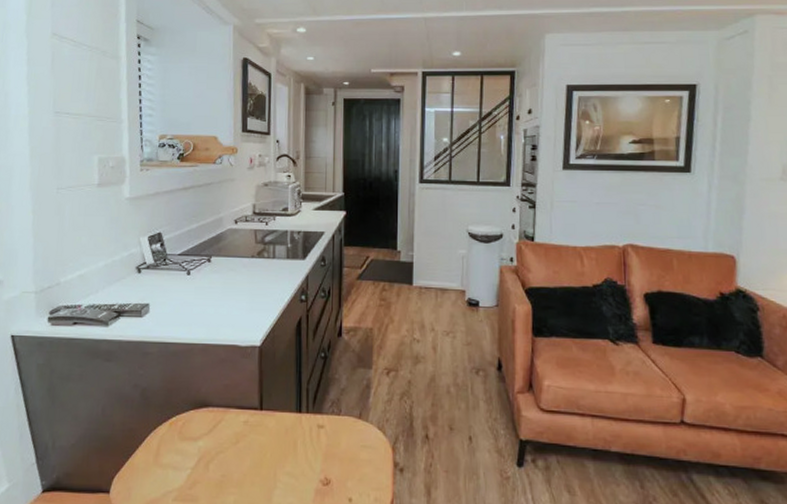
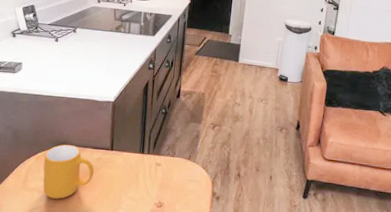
mug: none [178,404,241,478] -> present [43,144,95,199]

